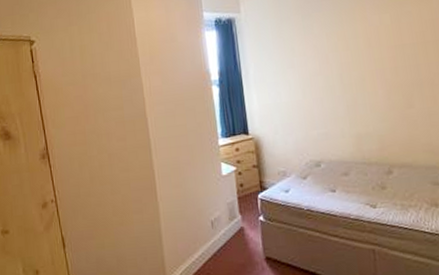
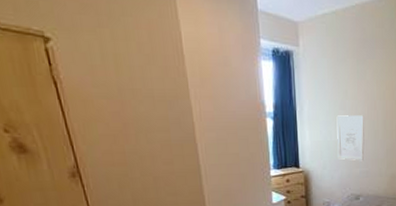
wall art: none [285,71,321,122] -> present [336,115,365,161]

